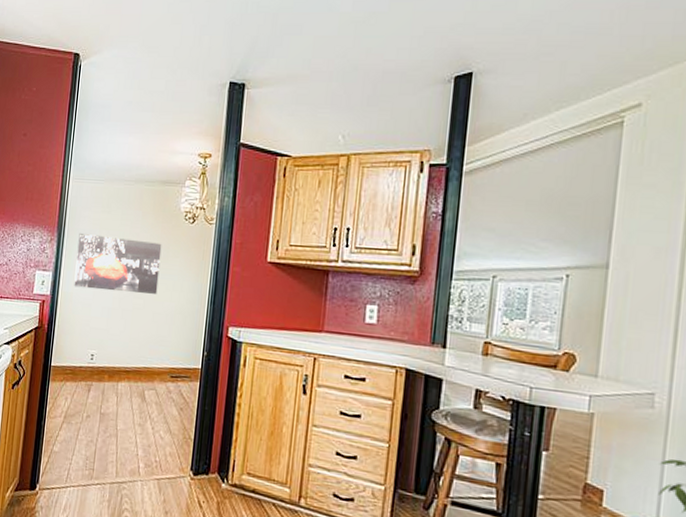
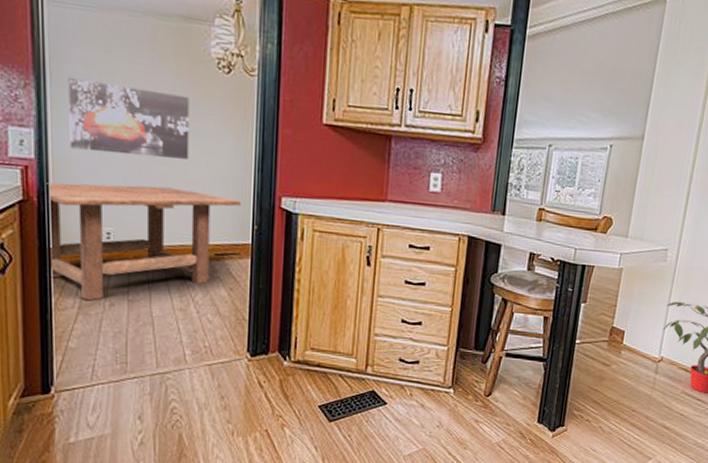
dining table: none [48,313,195,412] -> present [46,183,241,301]

